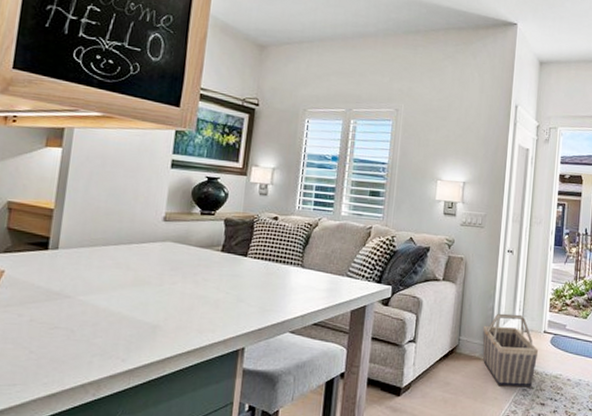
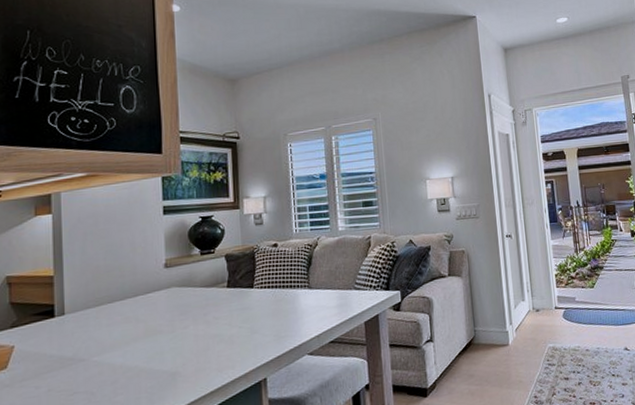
basket: present [482,313,539,388] -> none [496,295,554,369]

